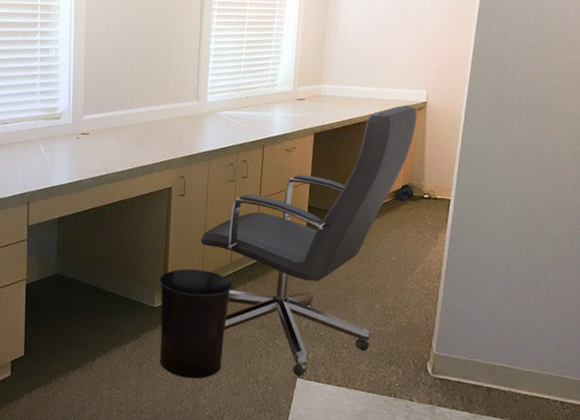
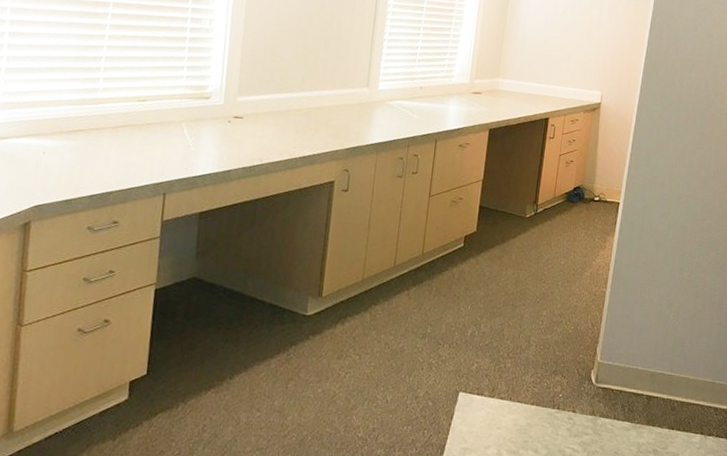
waste bin: present [159,268,233,379] -> none [309,272,396,396]
office chair: present [200,105,417,376] -> none [362,104,591,390]

